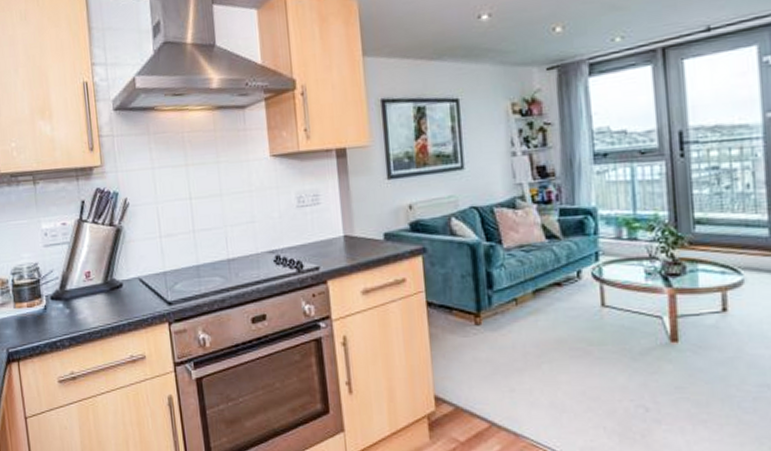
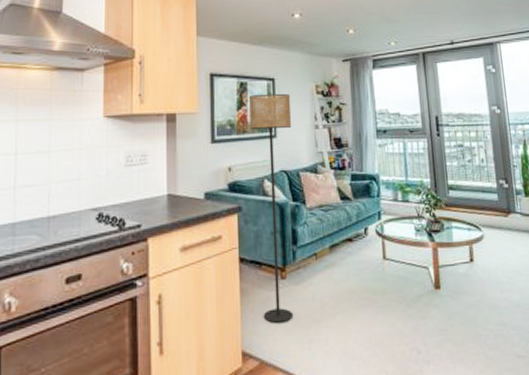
floor lamp: none [429,116,491,370] -> present [249,93,294,323]

